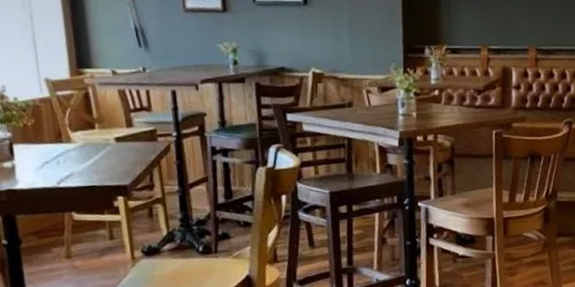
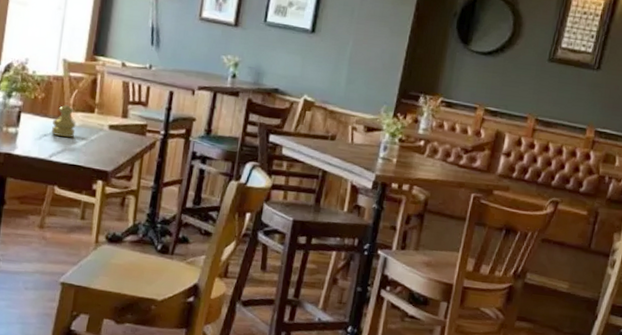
salt shaker: none [51,126,80,161] -> present [52,104,76,138]

